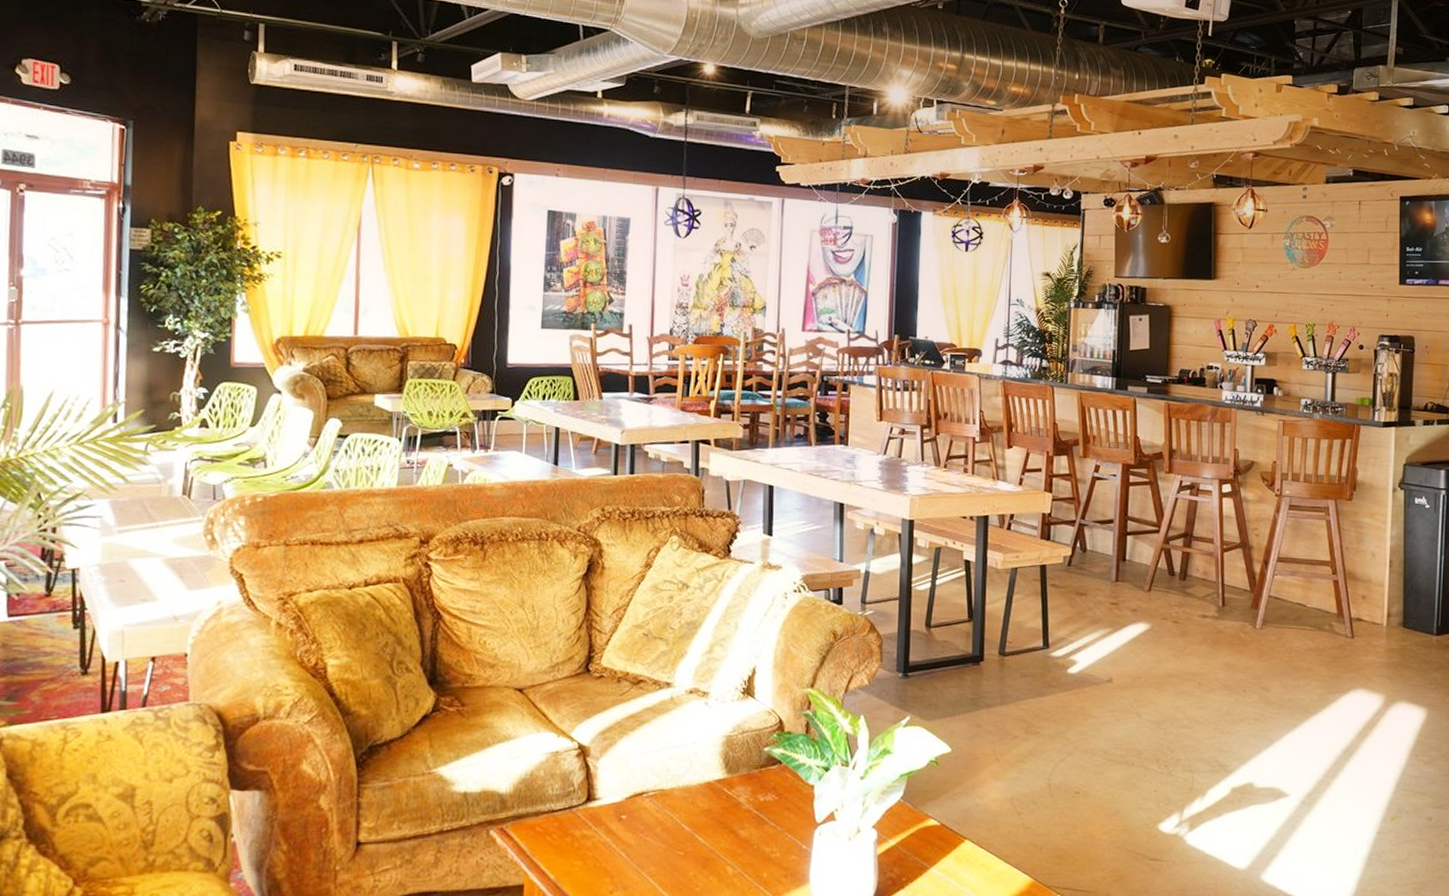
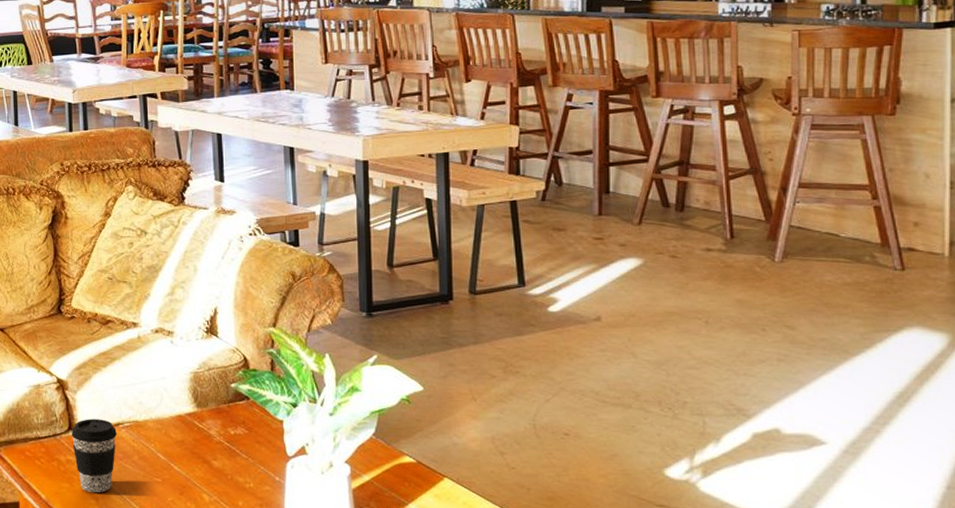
coffee cup: none [589,788,640,870] -> present [71,419,117,492]

